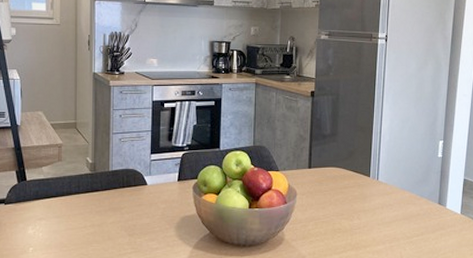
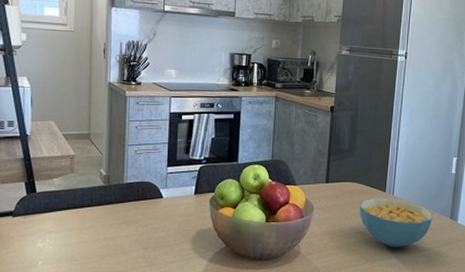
cereal bowl: none [343,183,420,234] -> present [359,198,433,248]

